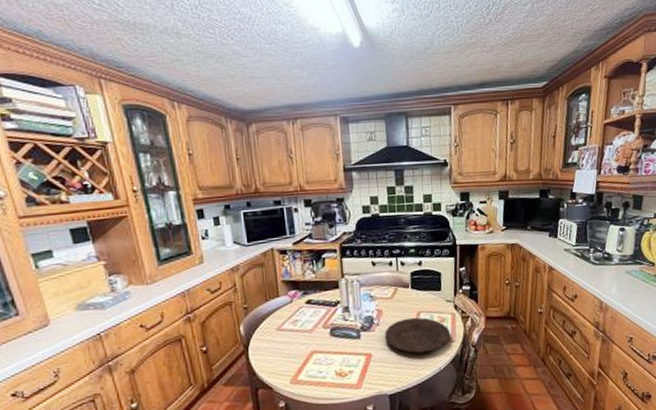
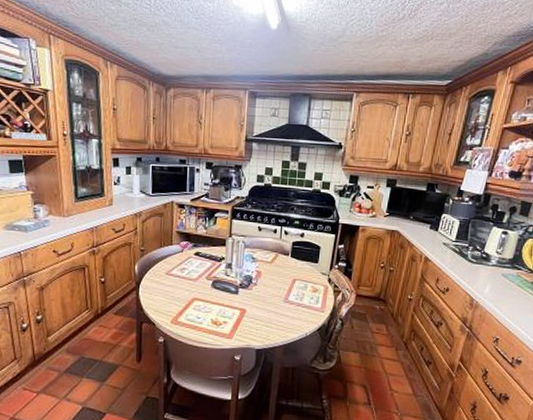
plate: present [385,317,451,353] -> none [260,283,321,318]

